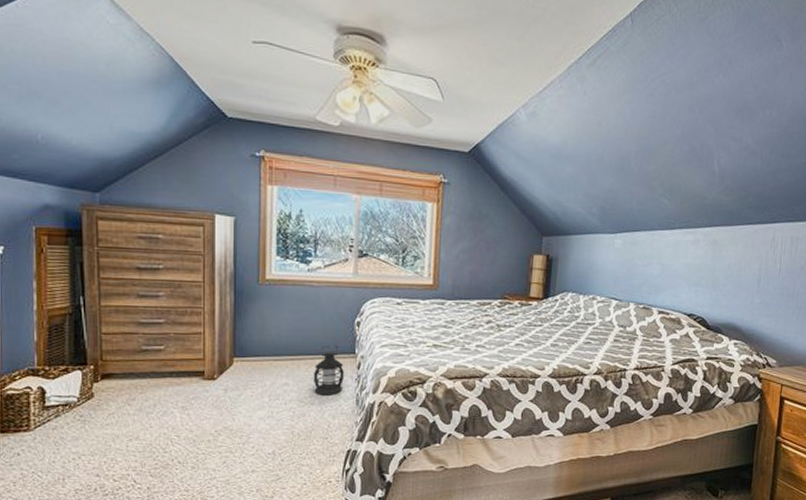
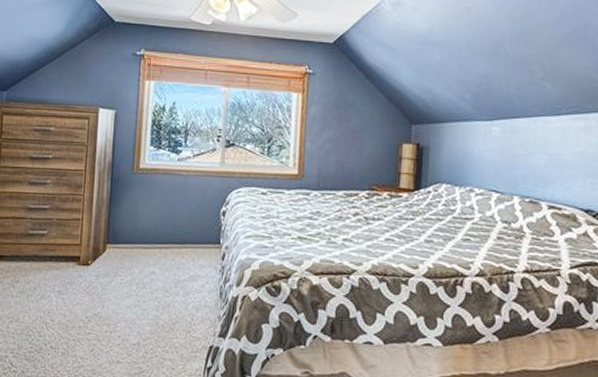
lantern: present [313,345,344,395] -> none [178,234,209,287]

